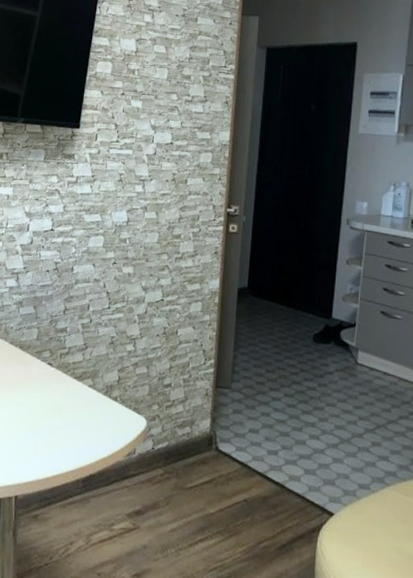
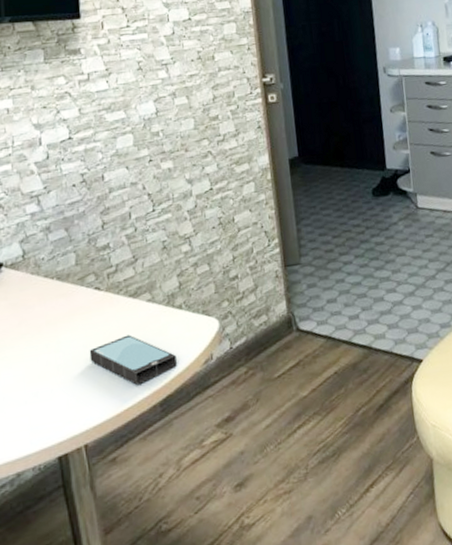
smartphone: none [33,411,104,457] -> present [89,334,177,385]

